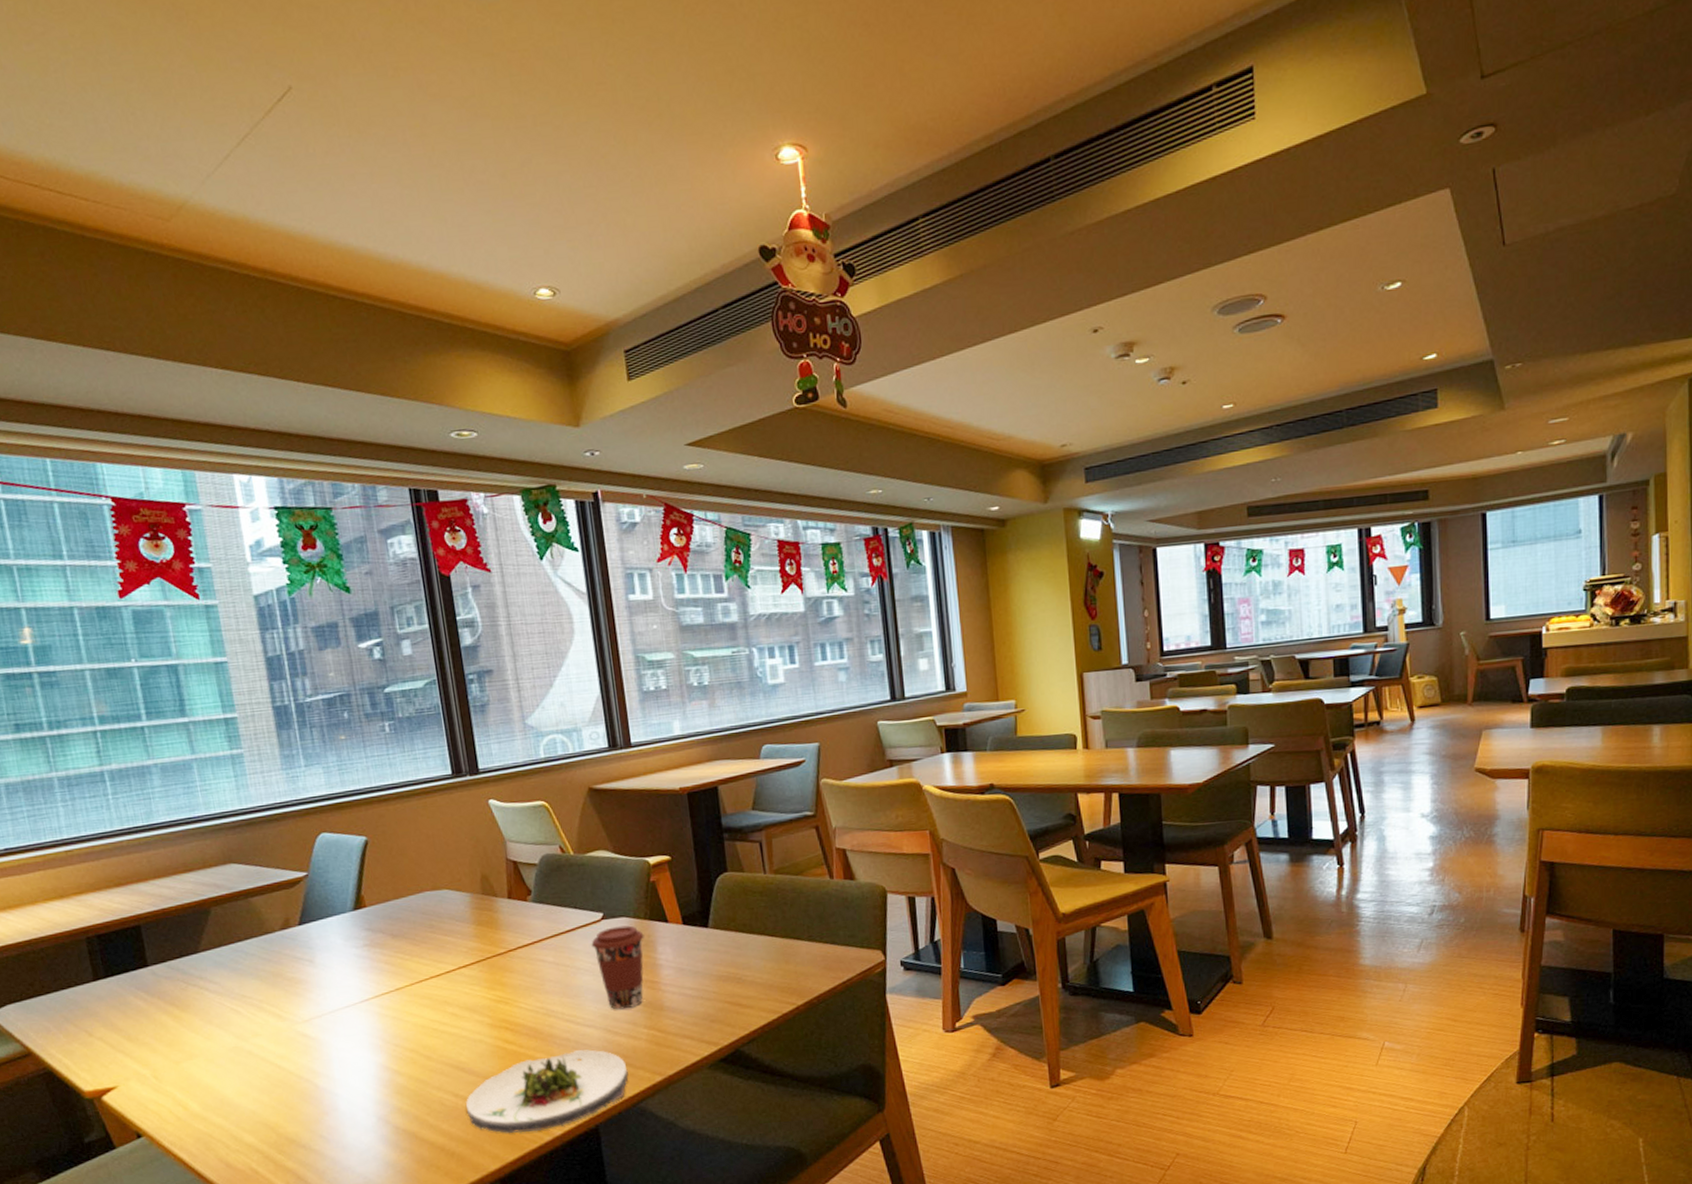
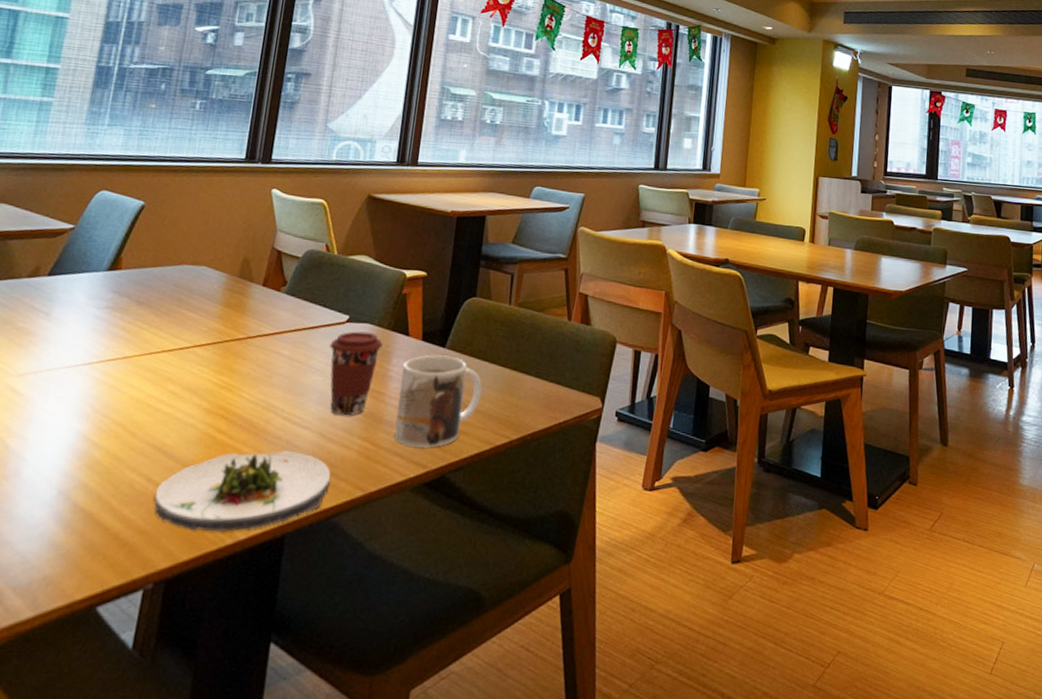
mug: none [670,935,757,1028] -> present [394,355,483,448]

